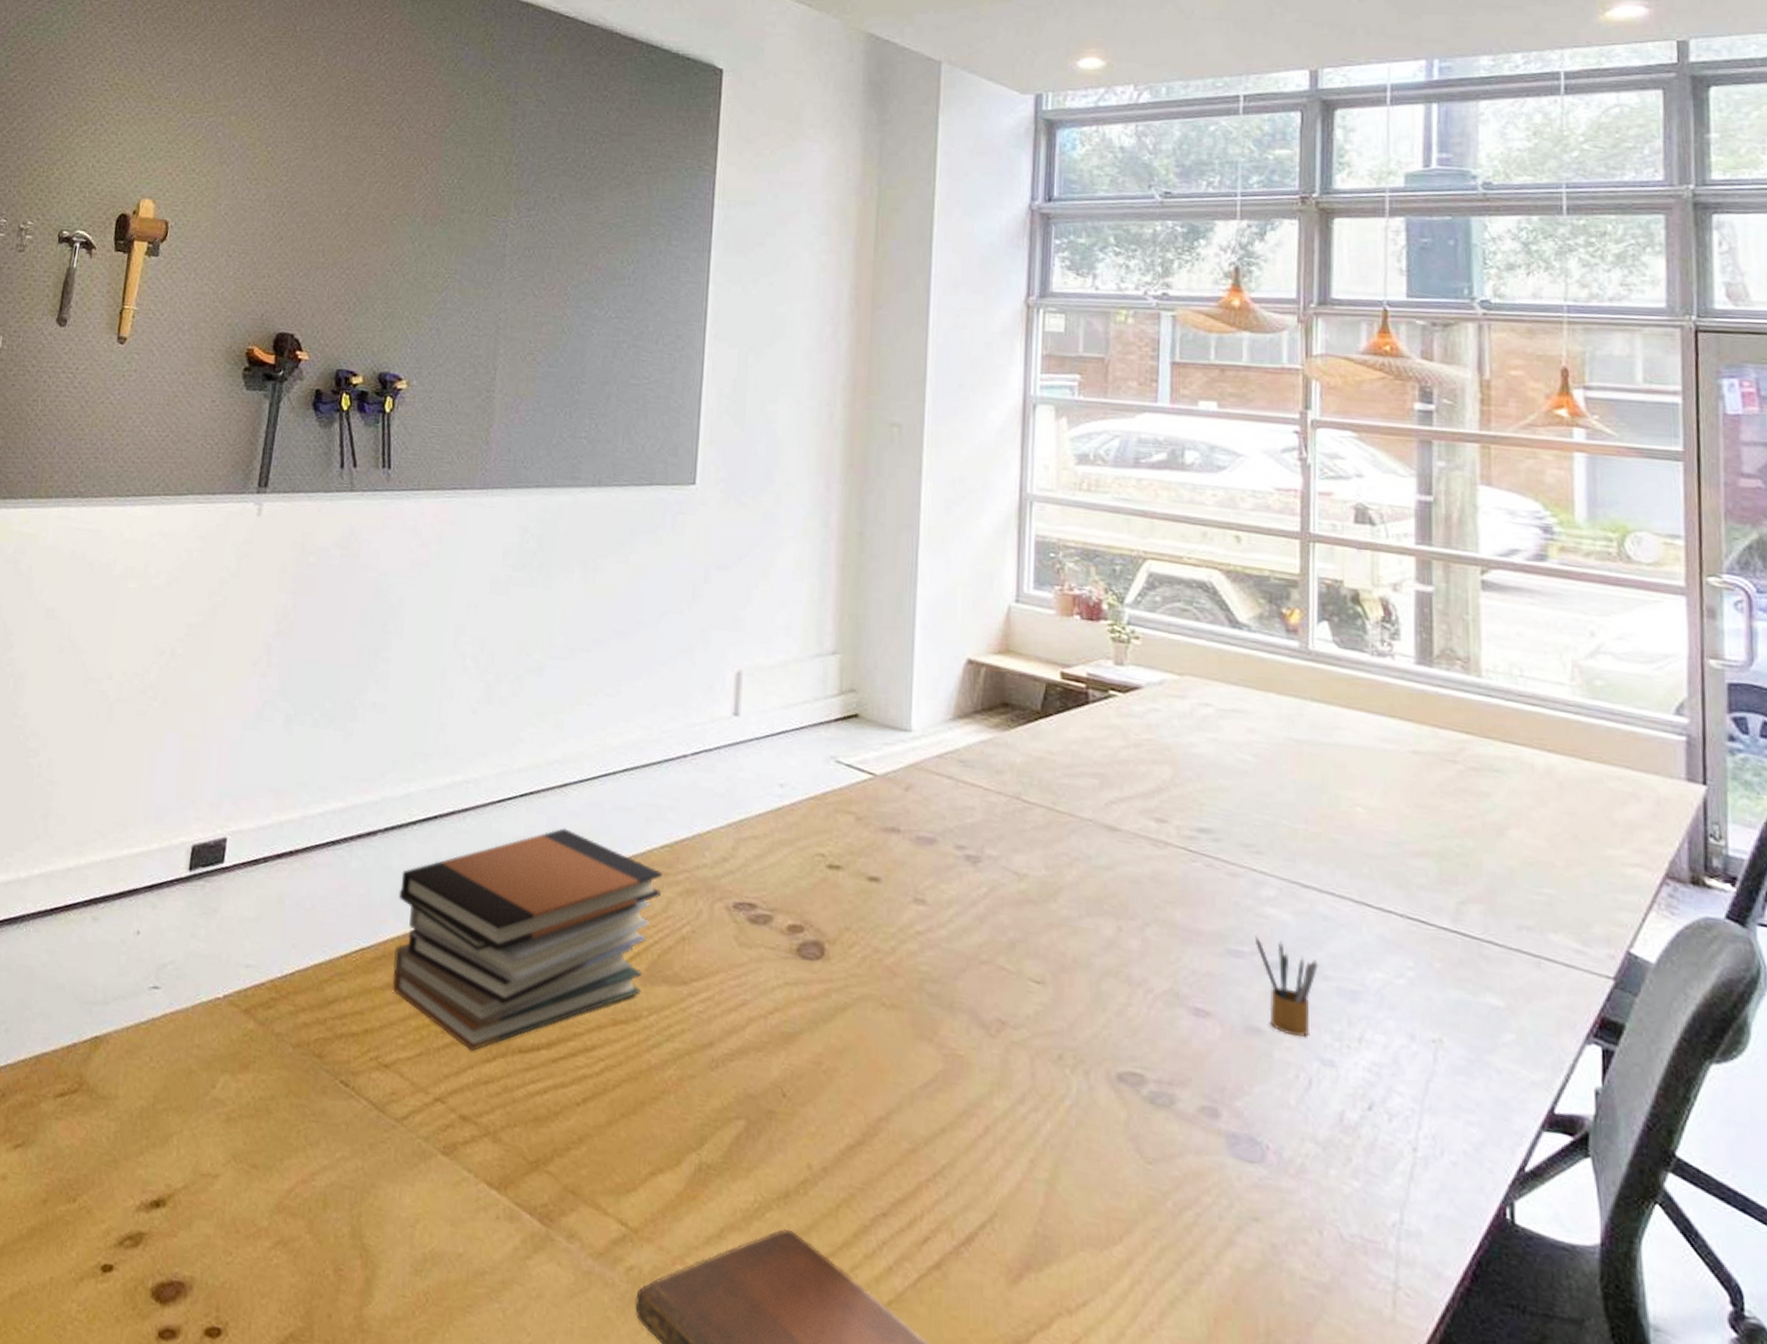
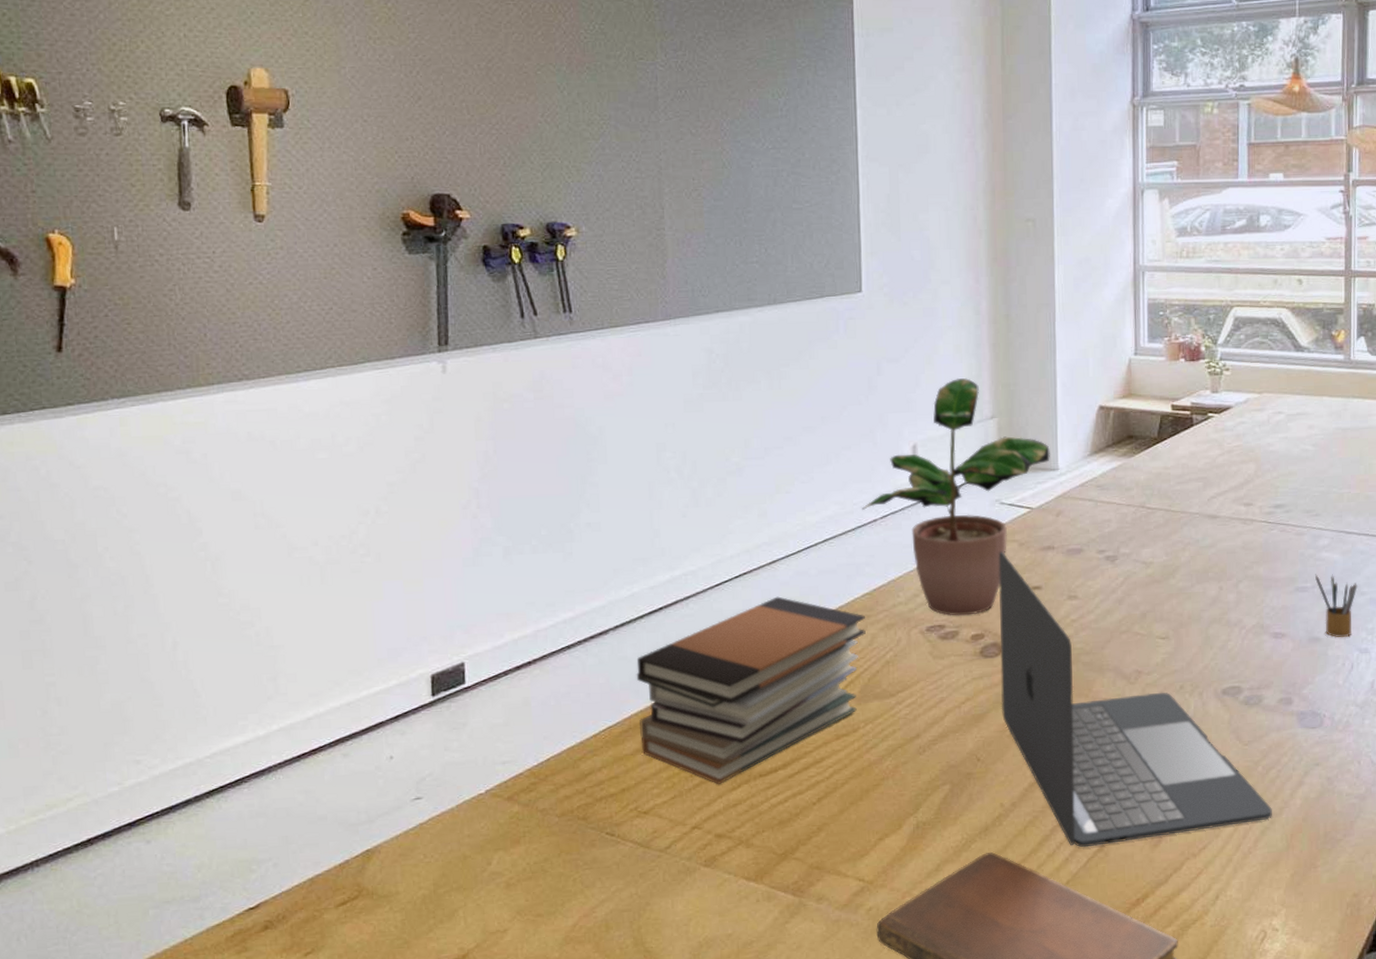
potted plant: none [671,600,902,899] -> present [862,378,1050,616]
laptop: none [817,823,1187,1287] -> present [998,551,1272,848]

